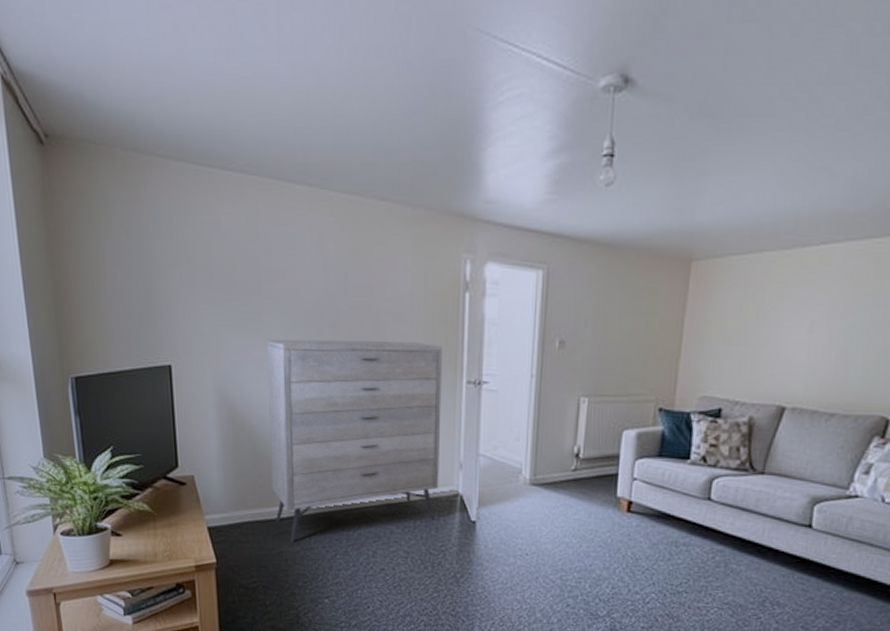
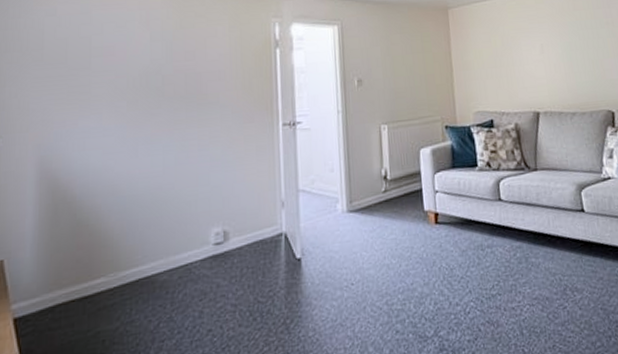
dresser: present [267,339,442,544] -> none [91,94,263,320]

